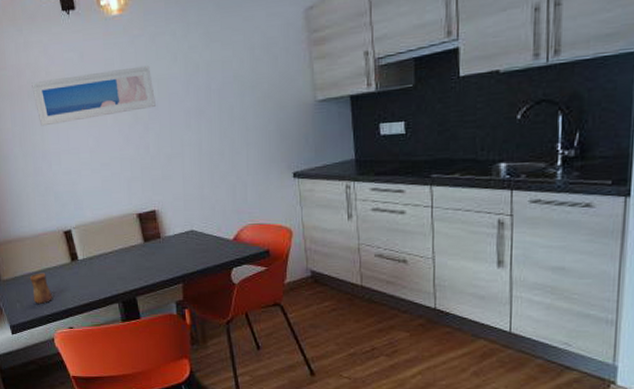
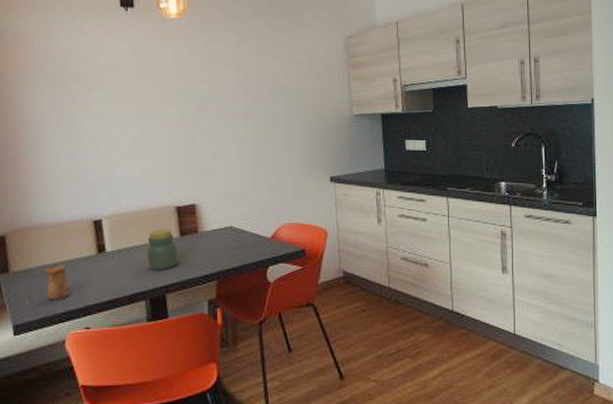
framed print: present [31,65,156,127] -> none [78,66,205,112]
jar: none [114,235,145,275] -> present [146,228,178,270]

